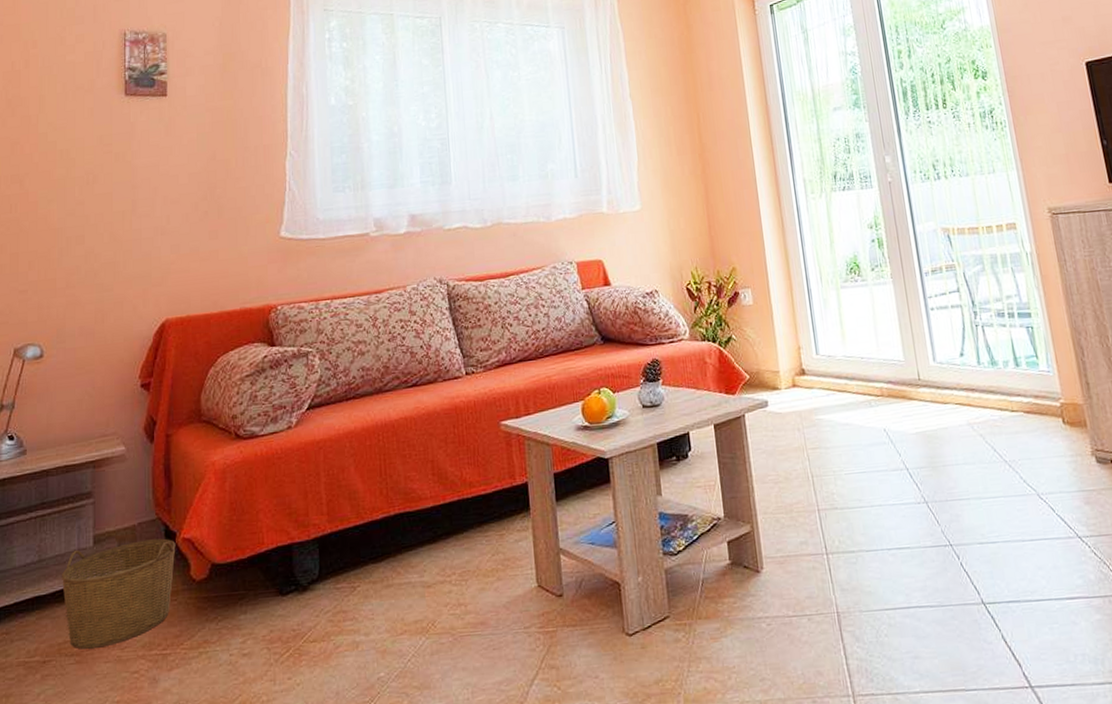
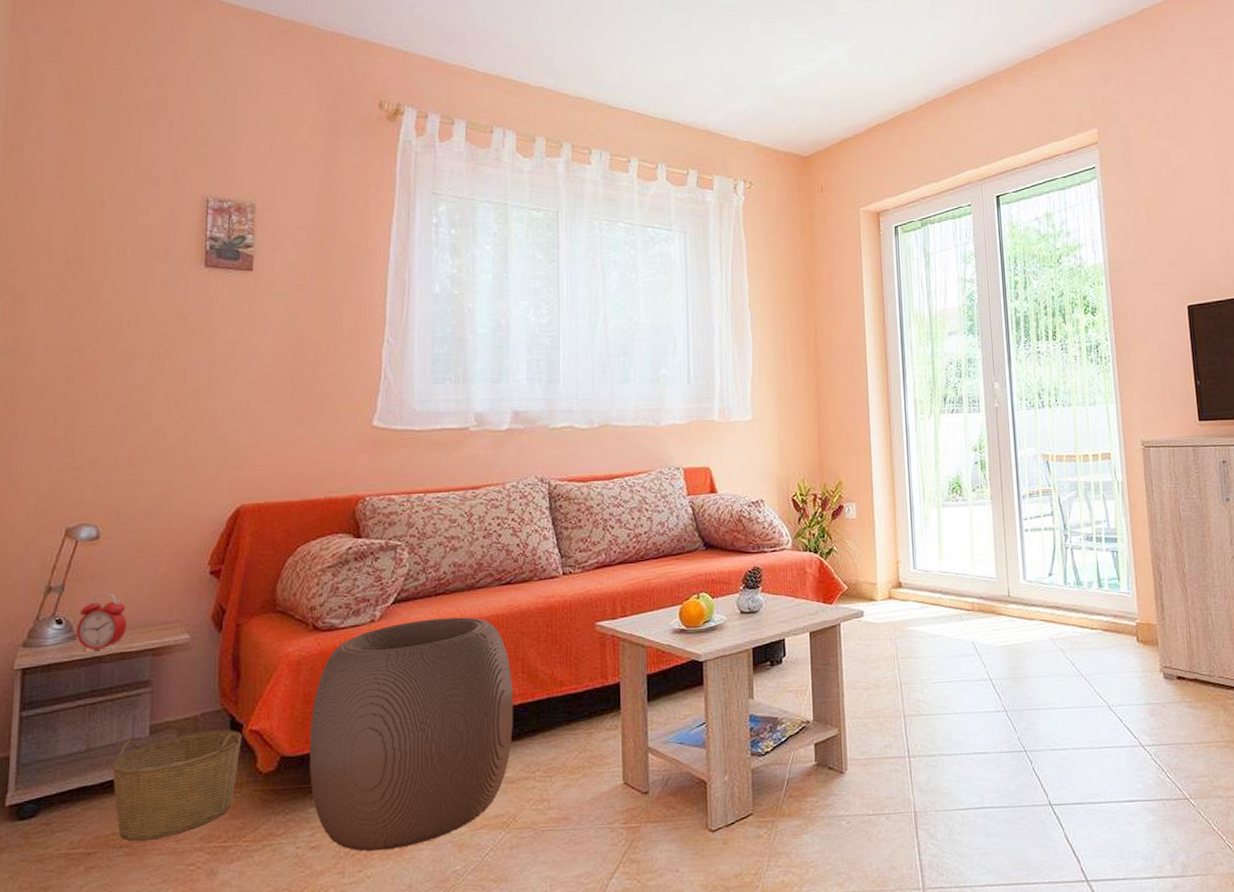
alarm clock: none [26,408,69,465] -> present [76,593,127,651]
pouf: none [236,420,427,658] -> present [309,617,514,851]

